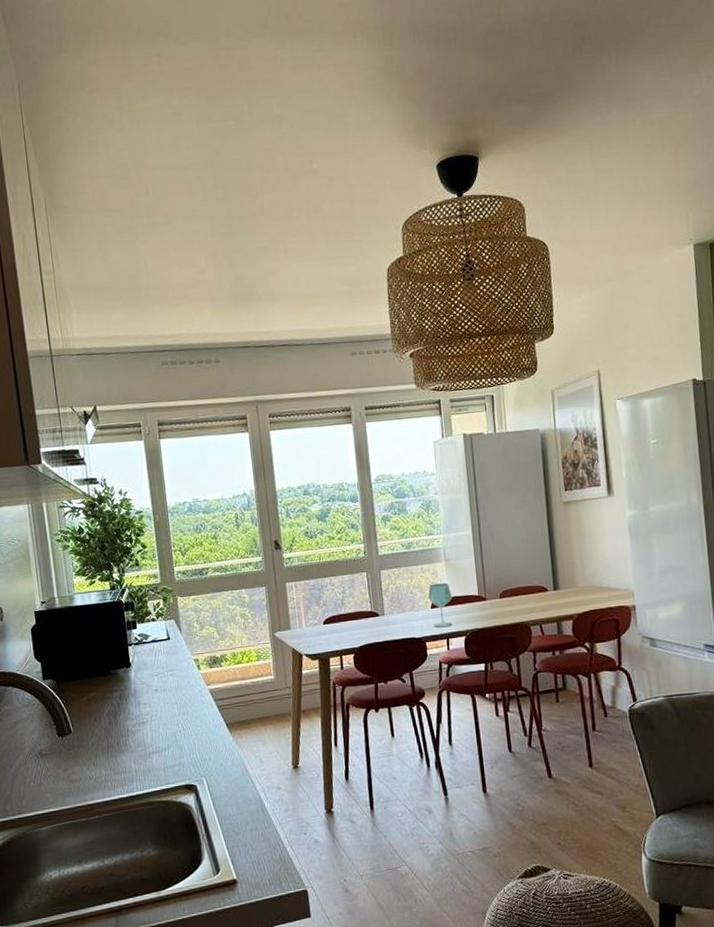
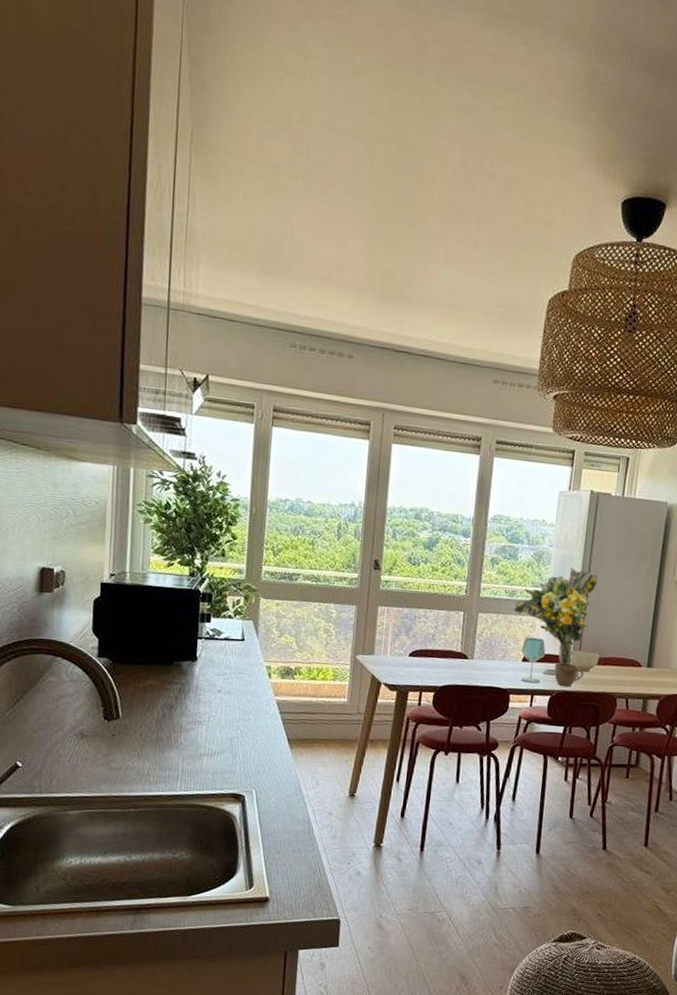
bouquet: none [413,509,490,616] -> present [514,567,598,678]
cup: none [463,601,494,625] -> present [554,663,584,687]
bowl: none [476,586,505,606] -> present [569,650,600,671]

